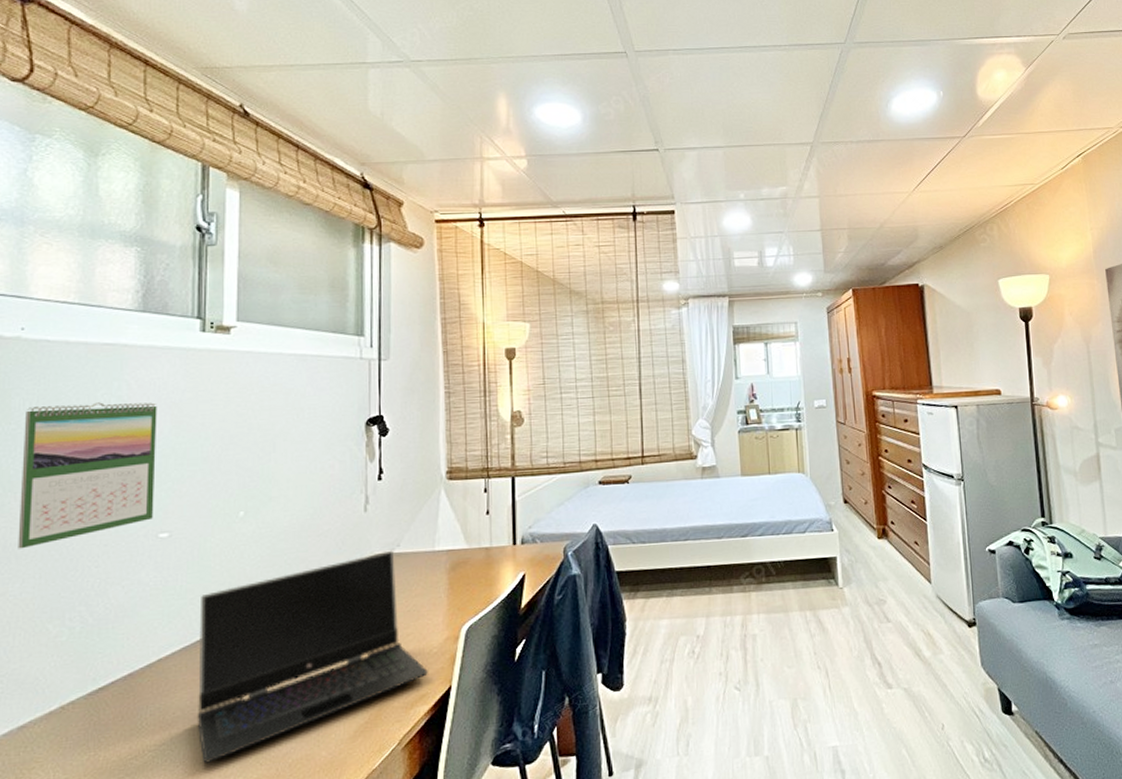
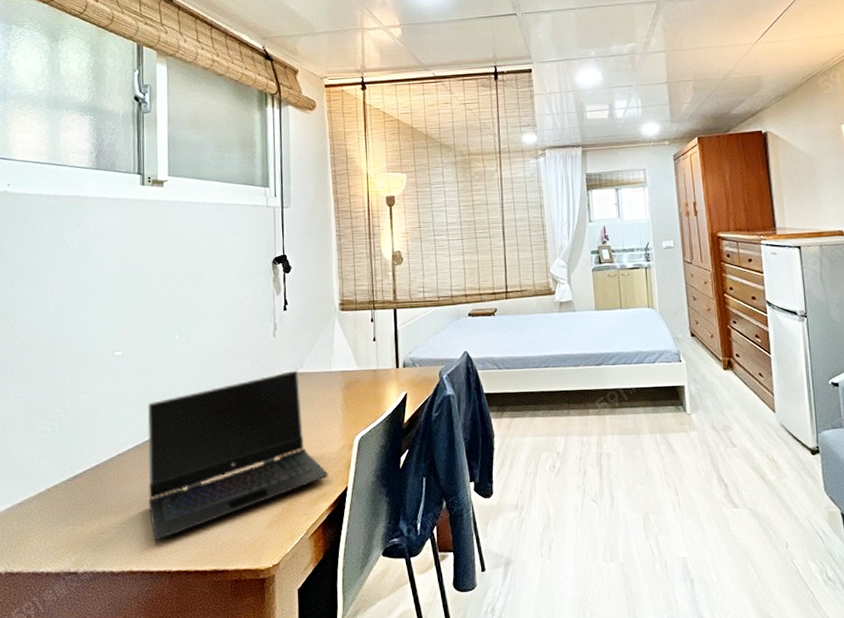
calendar: present [18,402,157,549] -> none [11,244,111,362]

